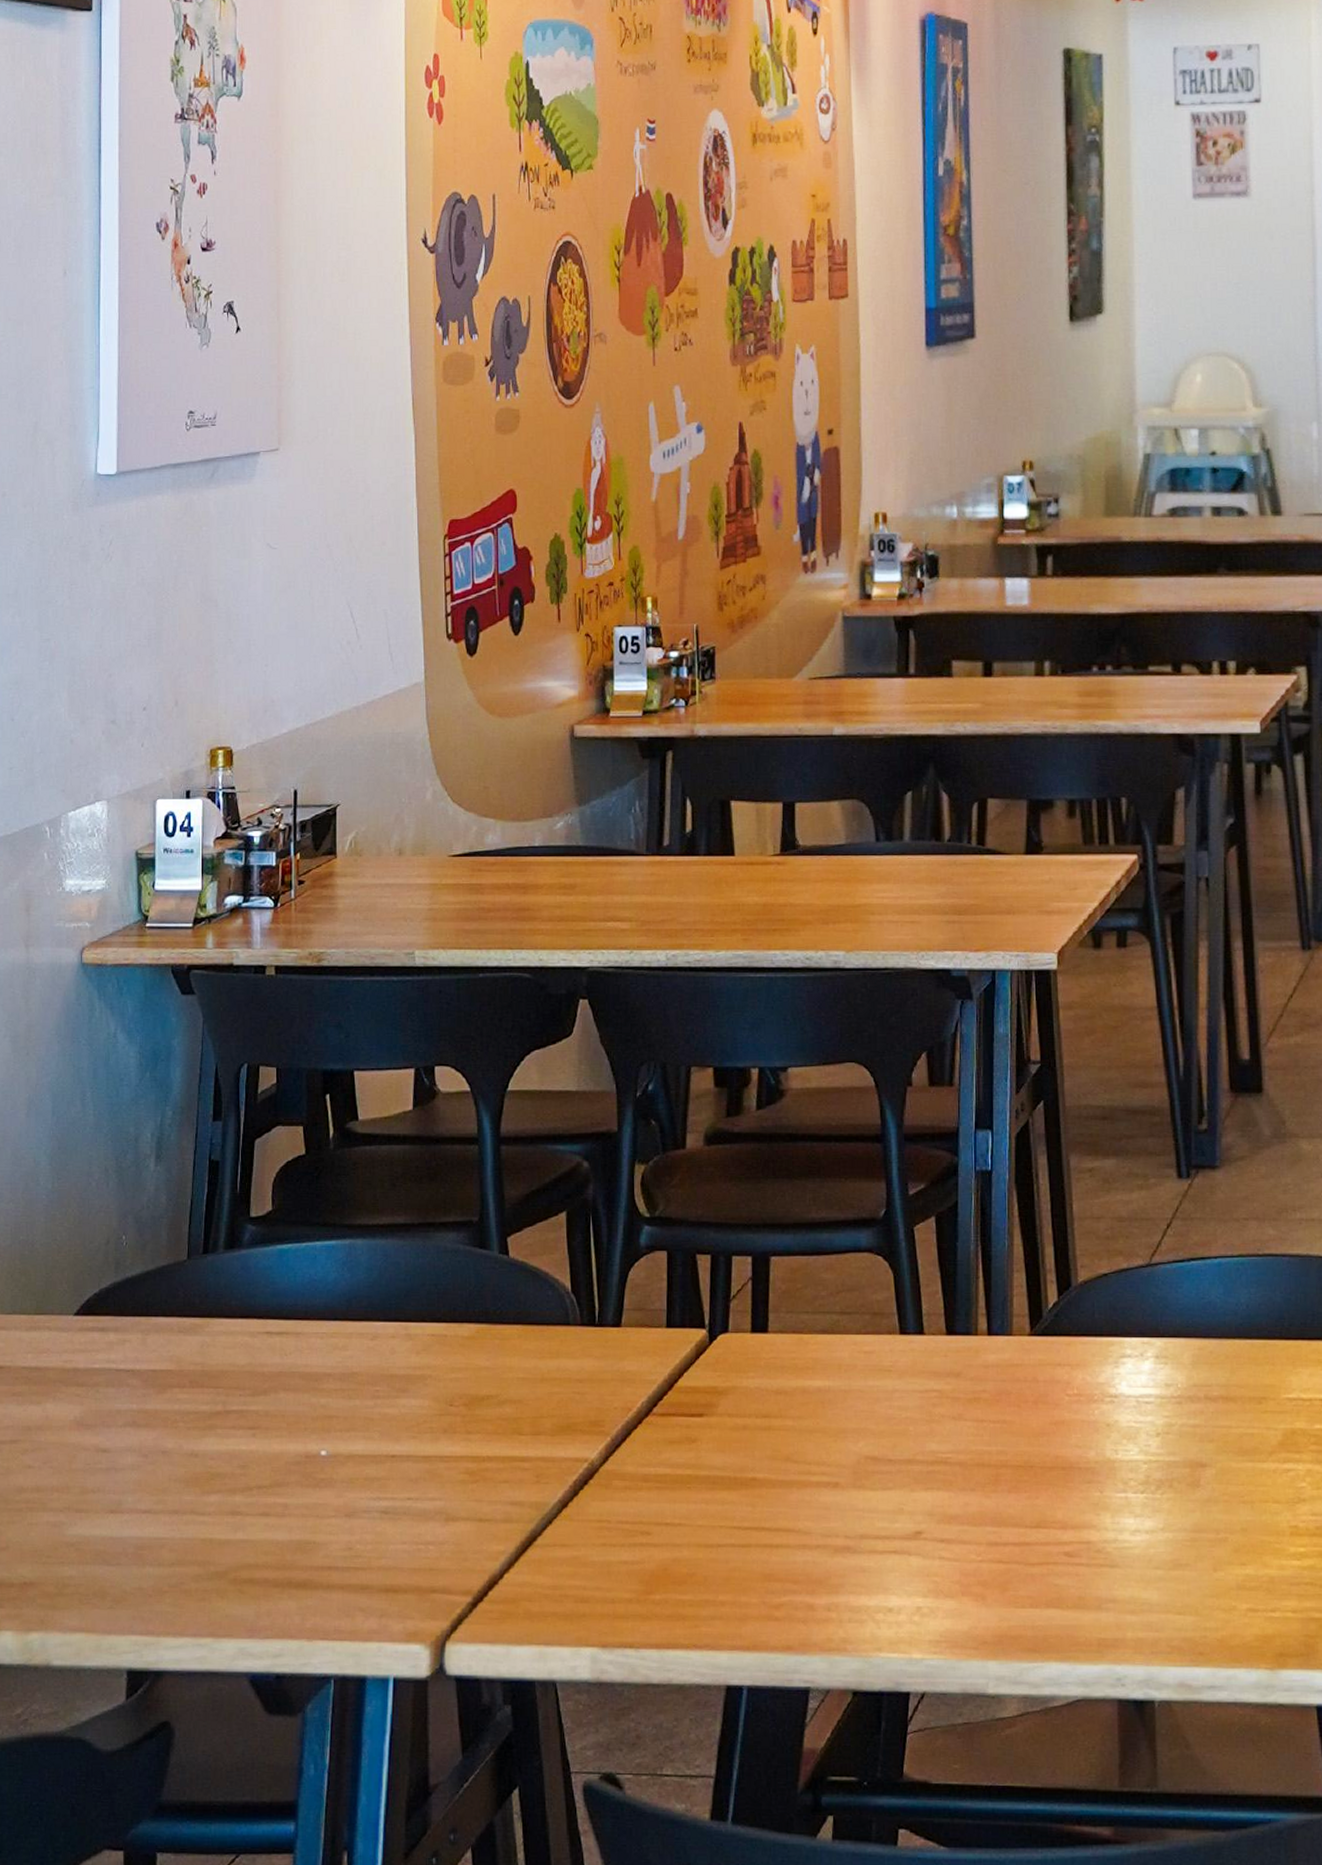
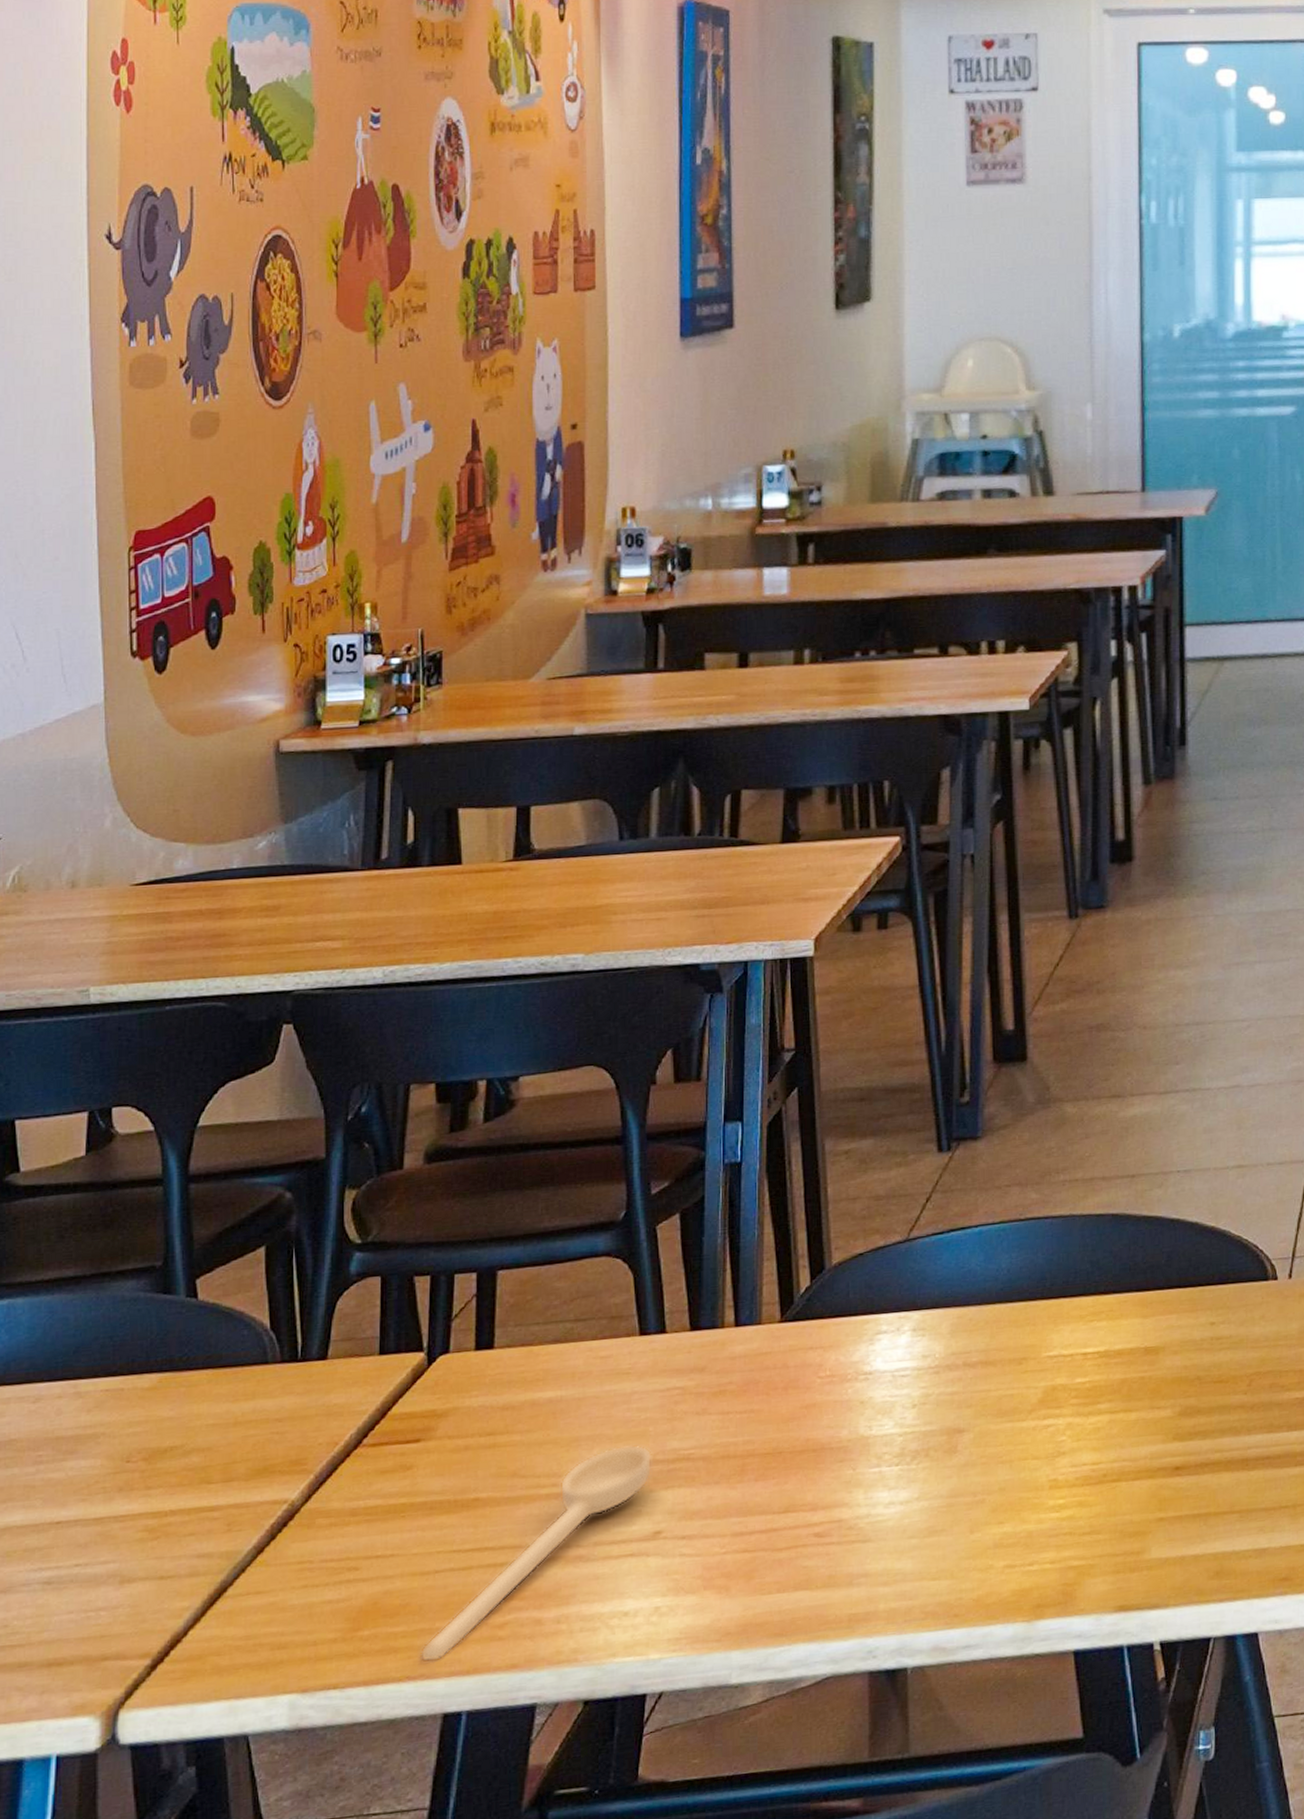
spoon: none [704,1442,913,1634] -> present [419,1444,652,1663]

